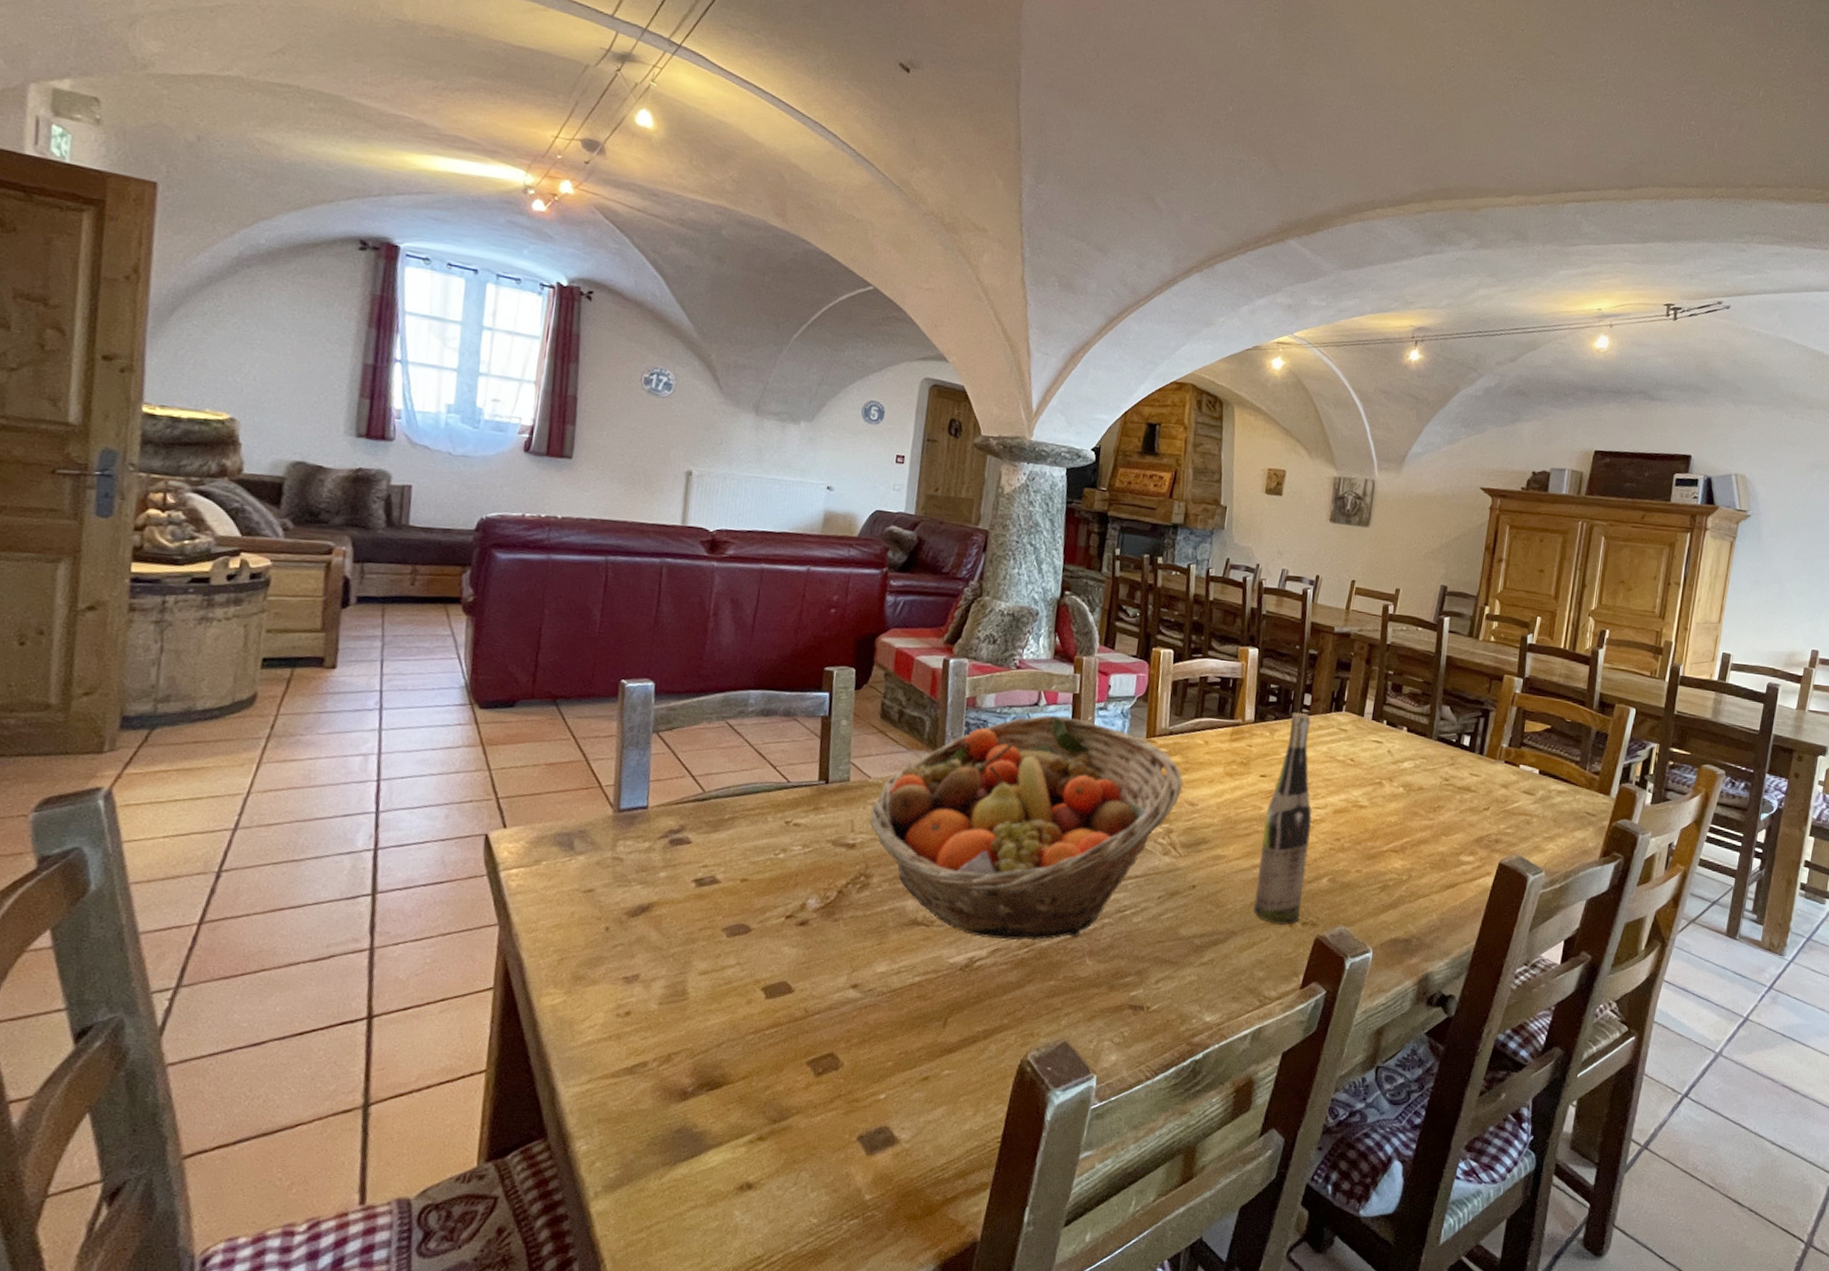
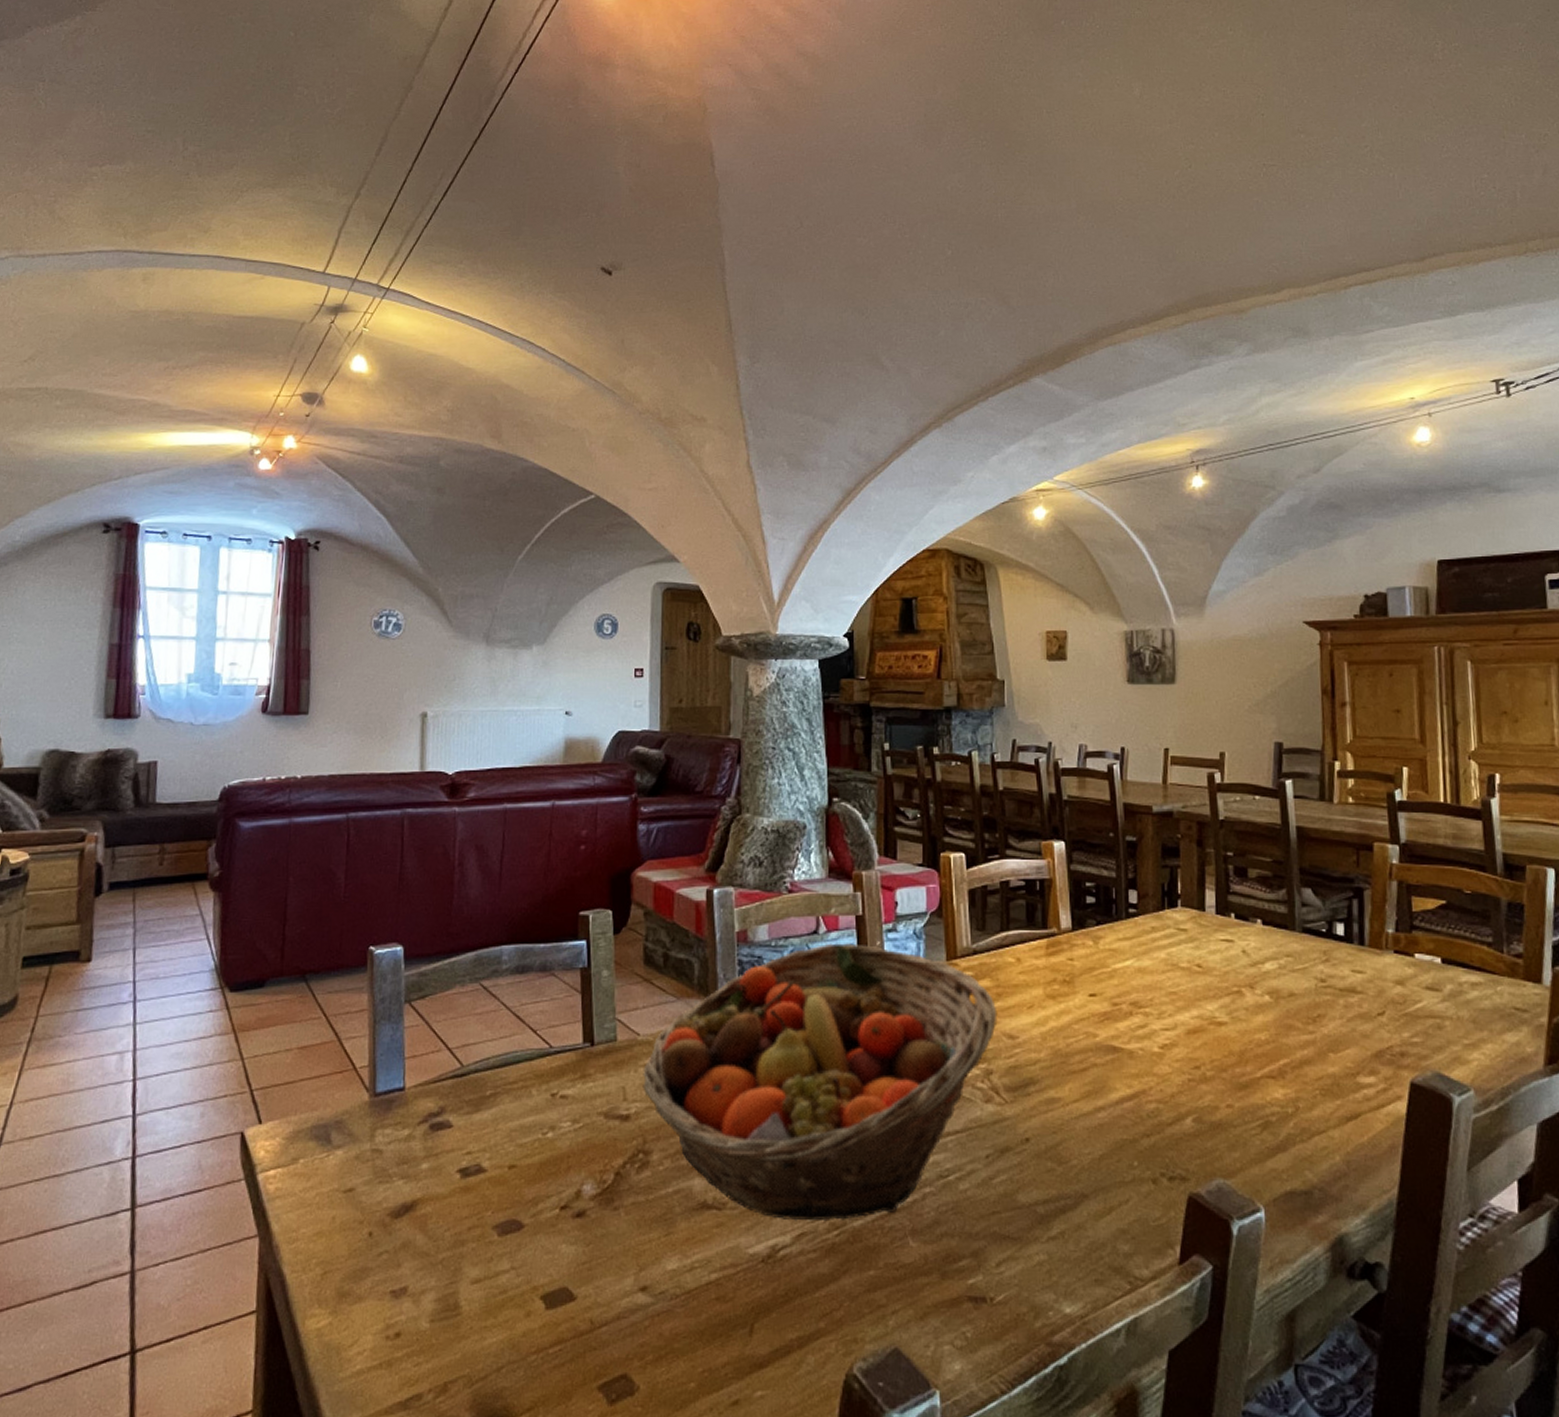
wine bottle: present [1253,712,1312,925] -> none [1102,912,1164,1182]

